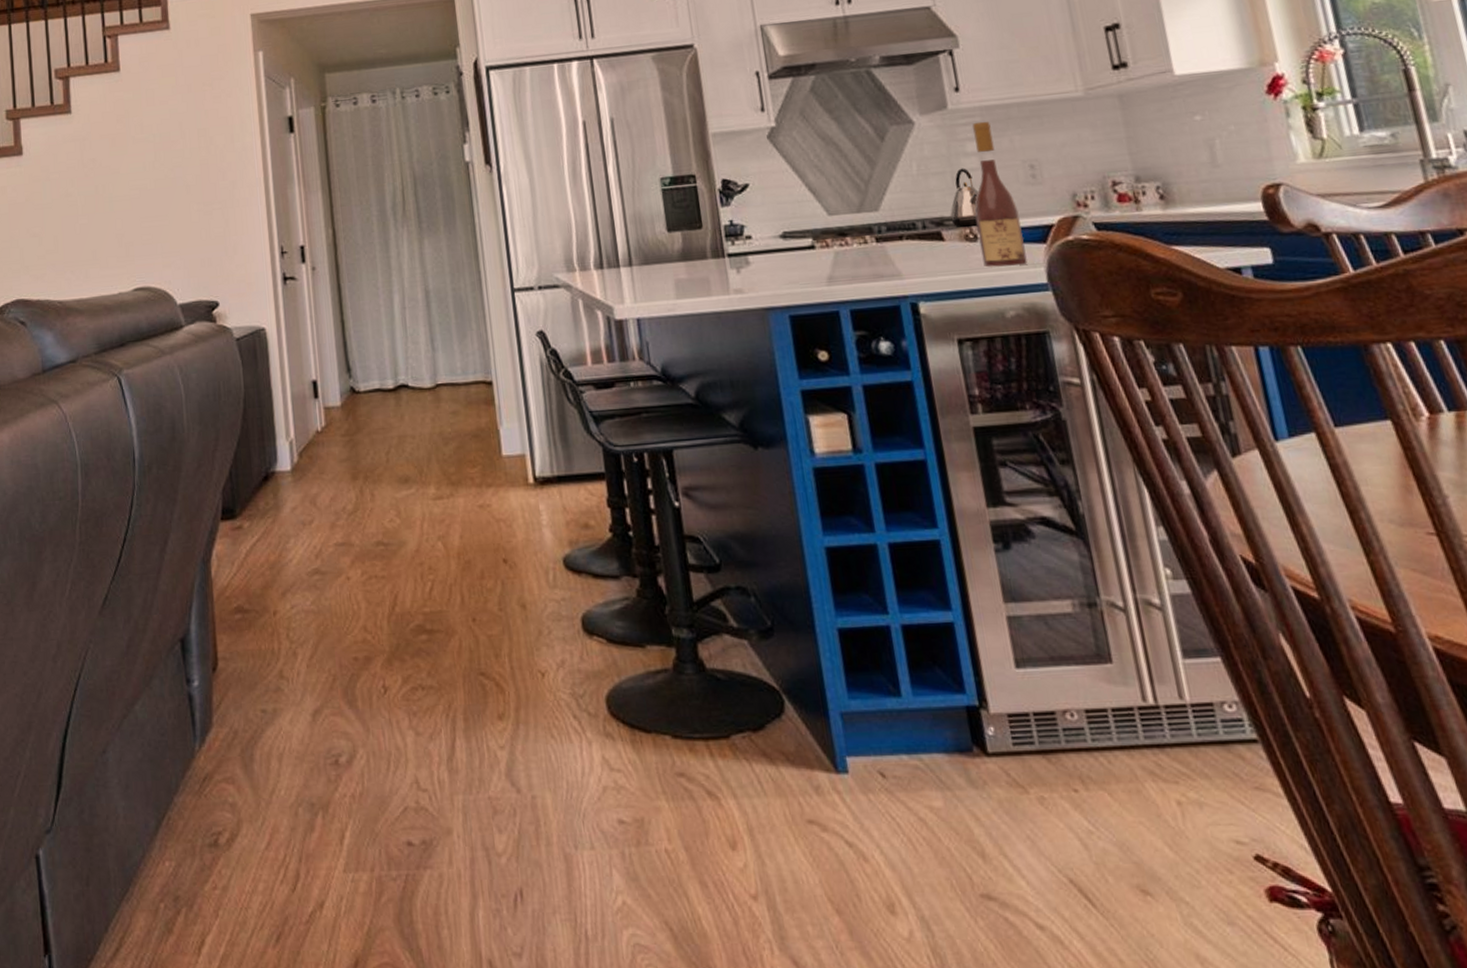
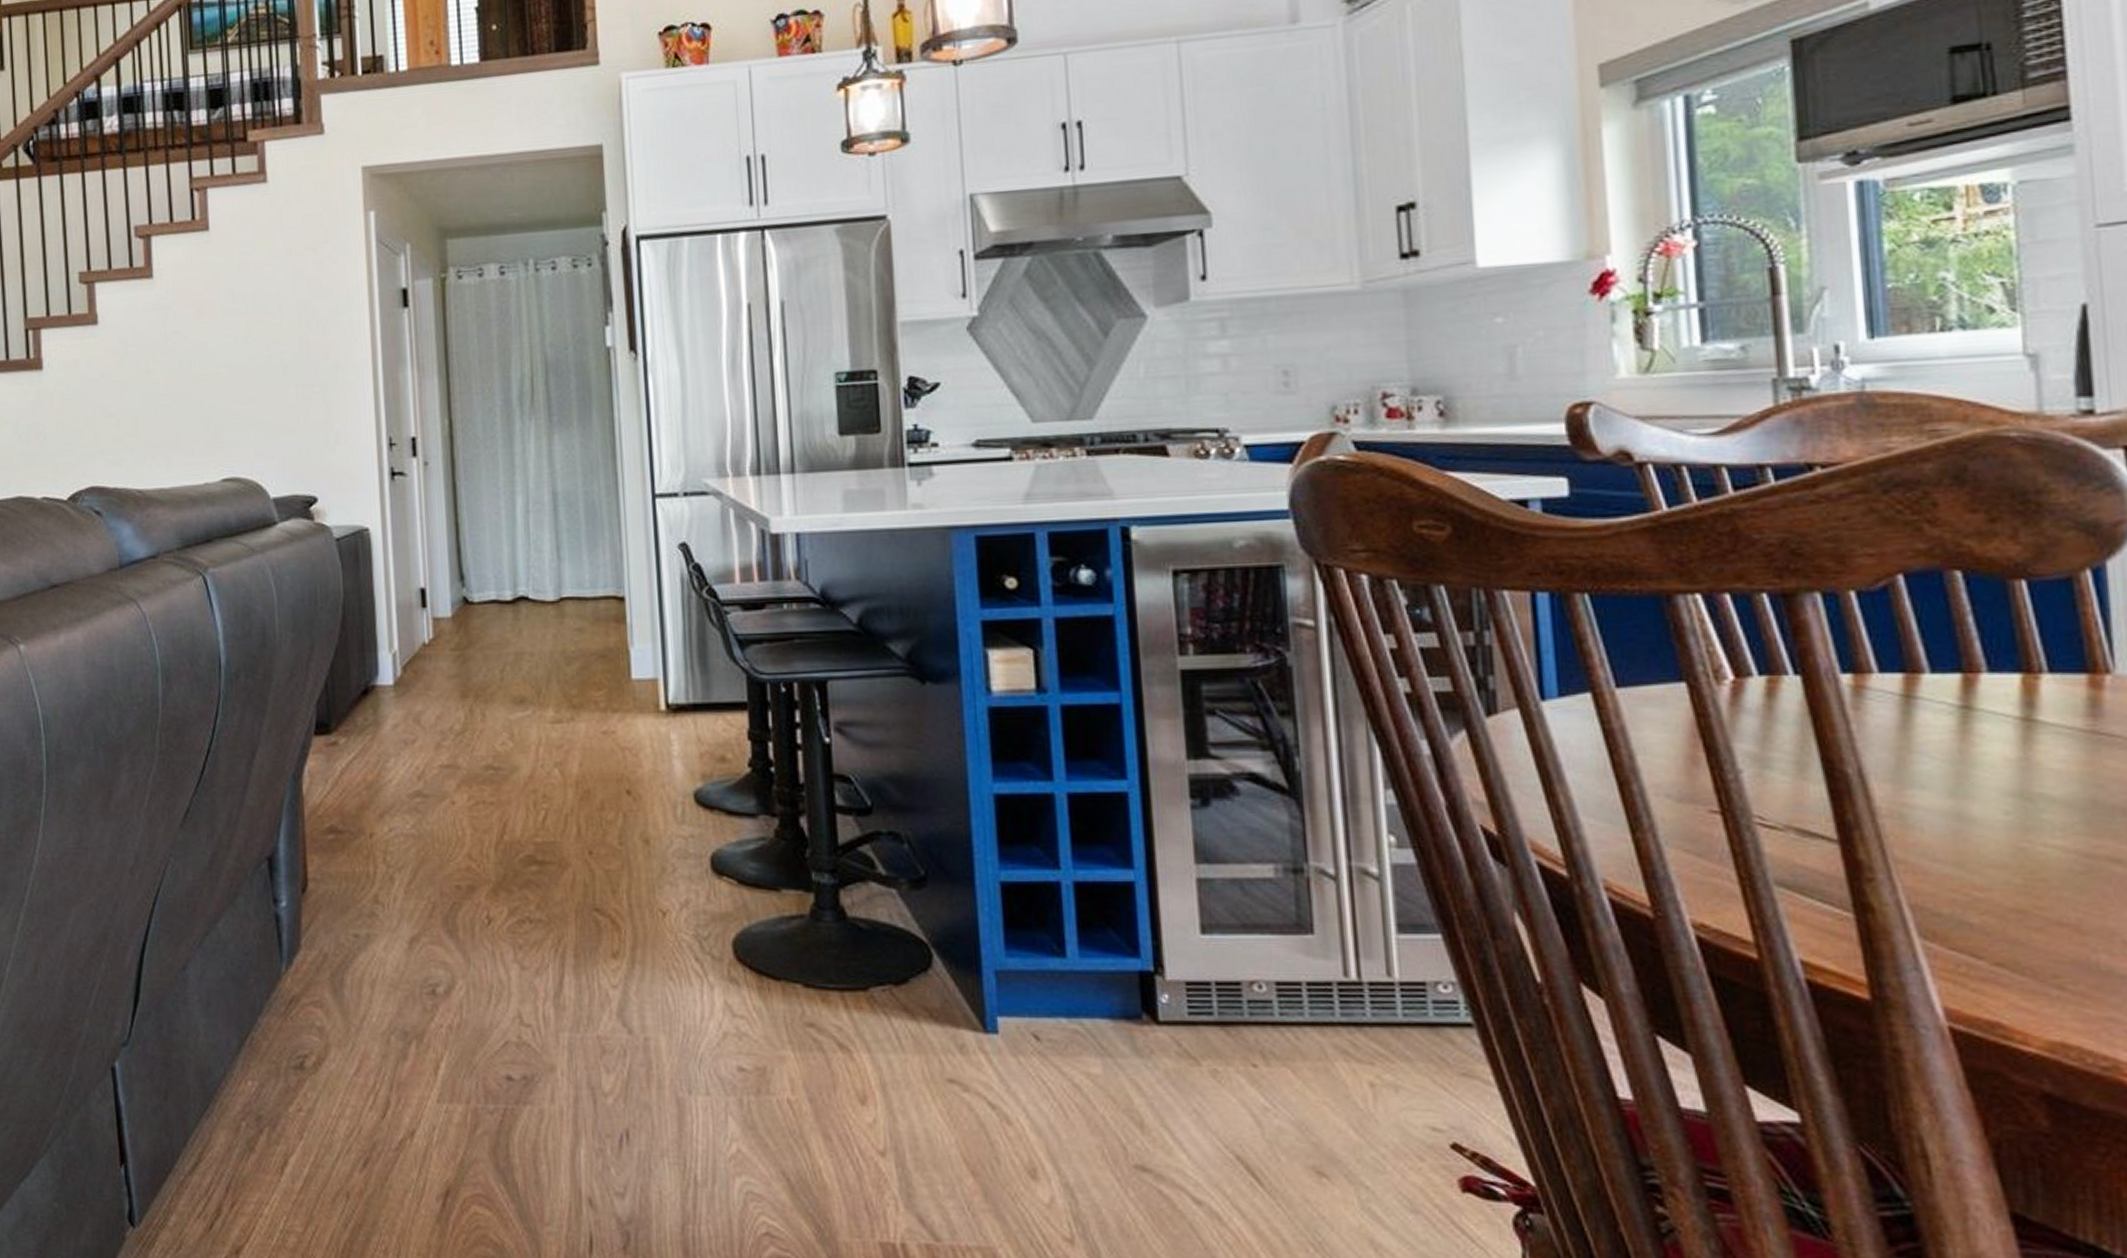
kettle: present [949,168,979,227] -> none [1178,371,1217,441]
wine bottle: present [972,121,1028,268] -> none [1209,316,1267,489]

